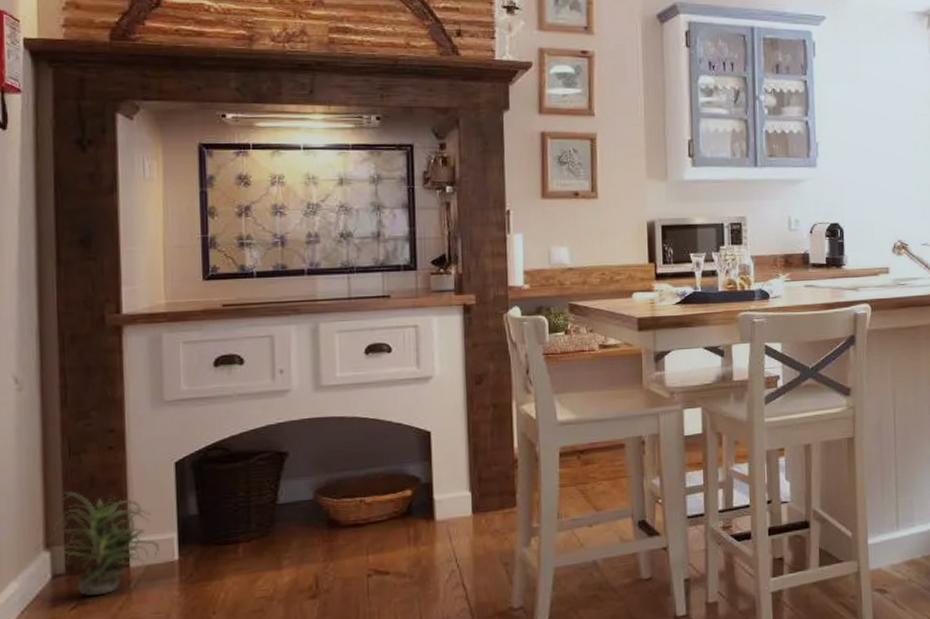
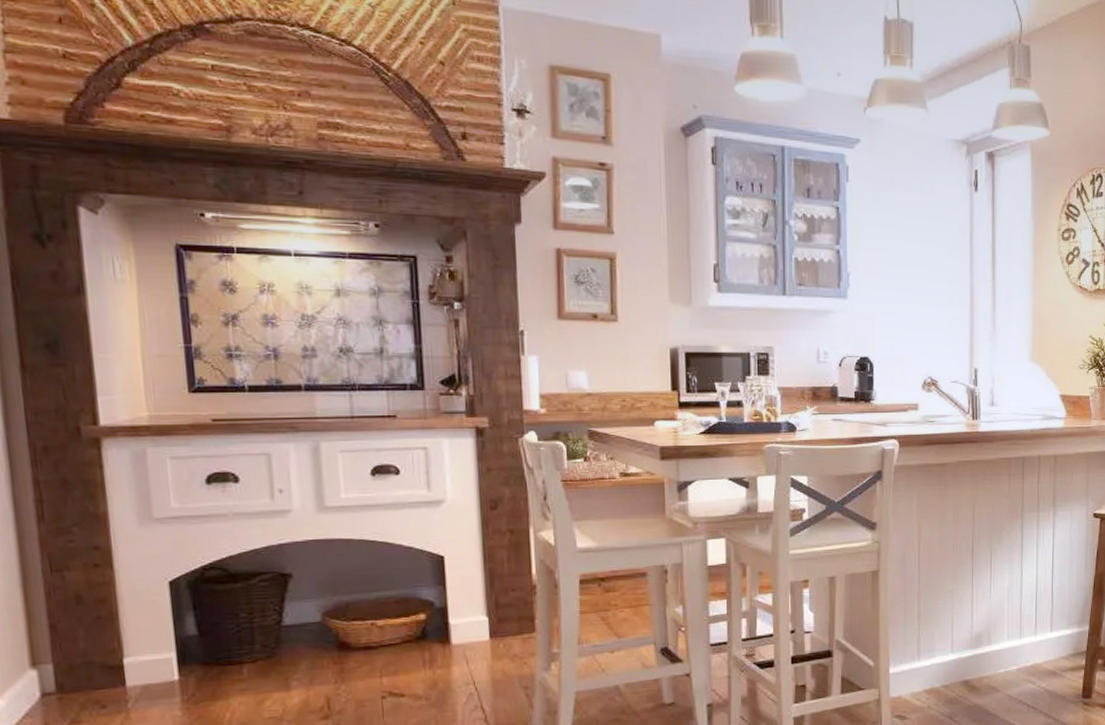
potted plant: present [36,491,159,596] -> none [21,609,157,714]

